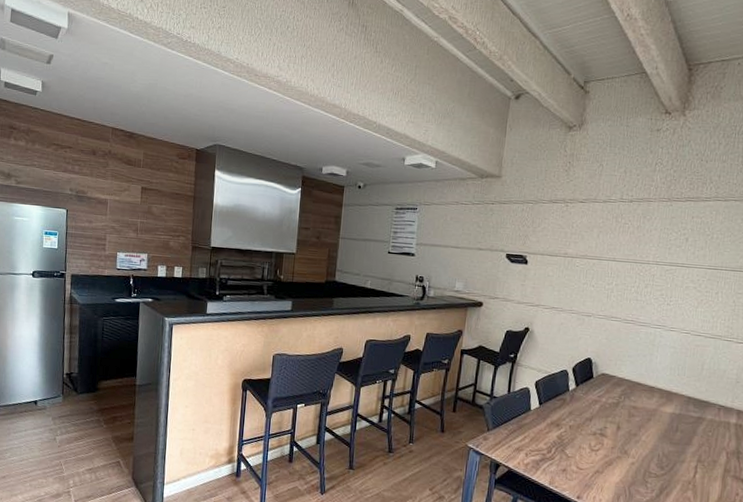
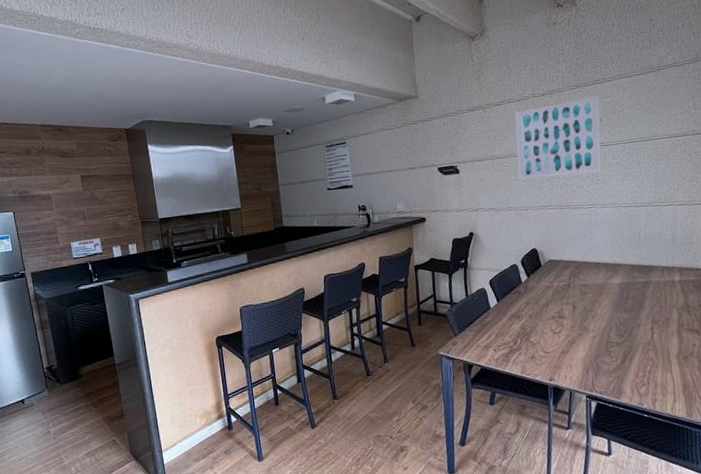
wall art: none [587,213,690,293] -> present [514,95,602,180]

